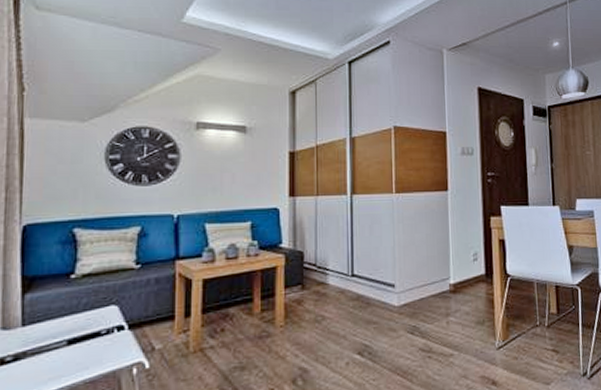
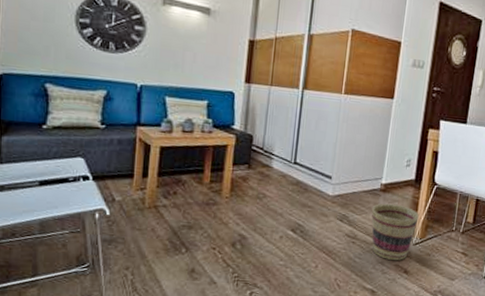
basket: none [444,305,497,372] -> present [371,203,419,260]

